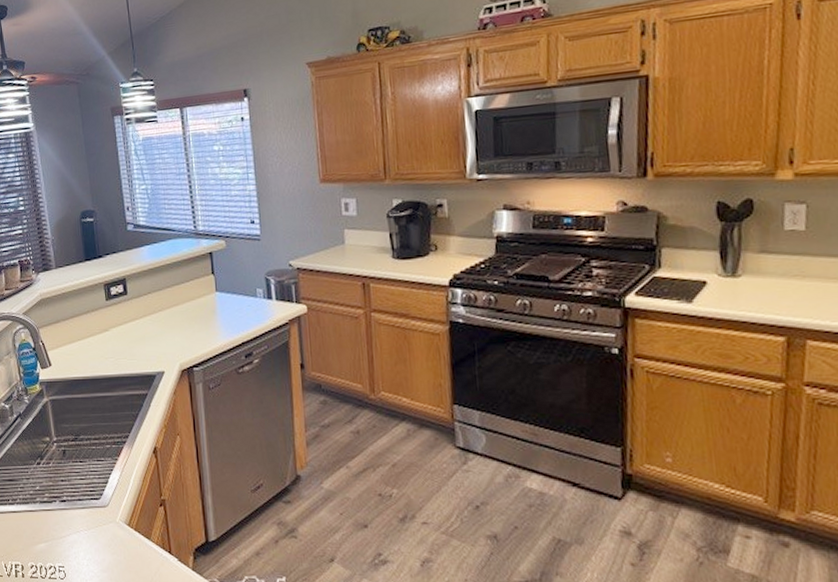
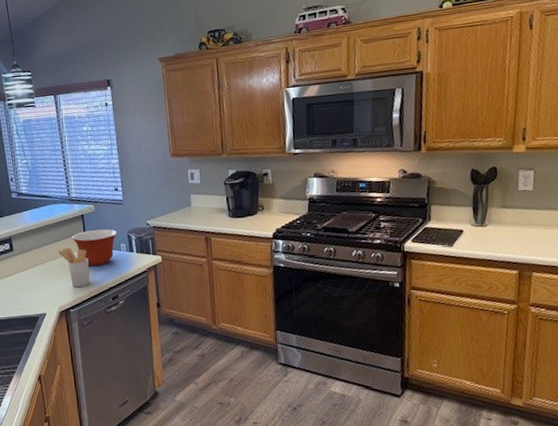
utensil holder: none [180,292,219,342] -> present [58,248,90,288]
mixing bowl: none [197,270,253,315] -> present [71,229,117,266]

